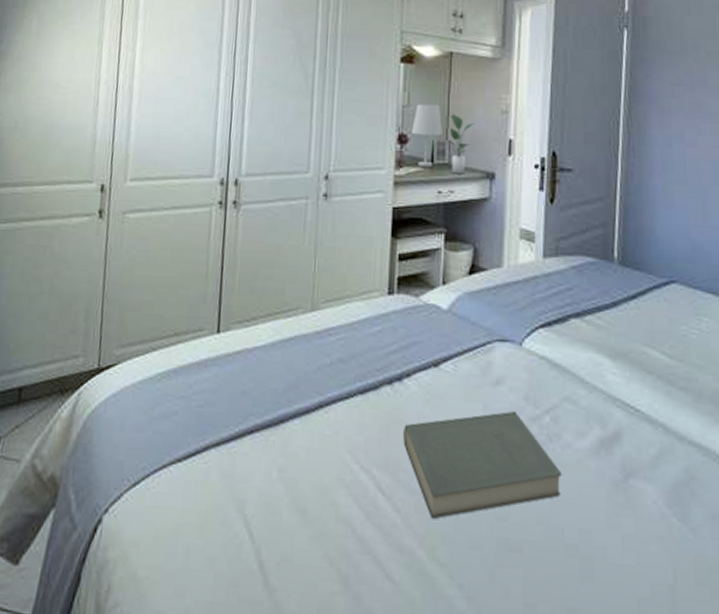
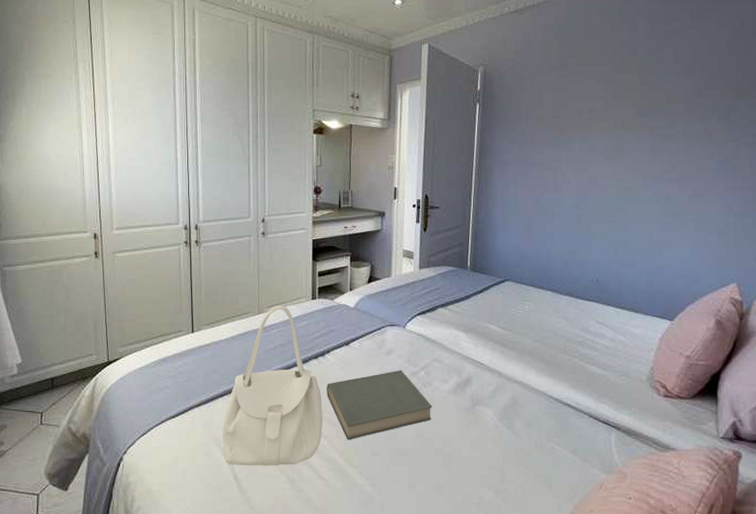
handbag: none [246,300,396,554] -> present [222,305,323,466]
table lamp: present [412,104,443,167] -> none [324,164,347,210]
potted plant: present [449,114,476,174] -> none [351,170,371,214]

